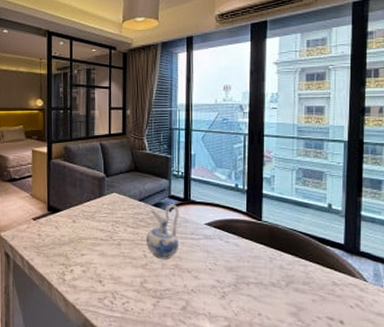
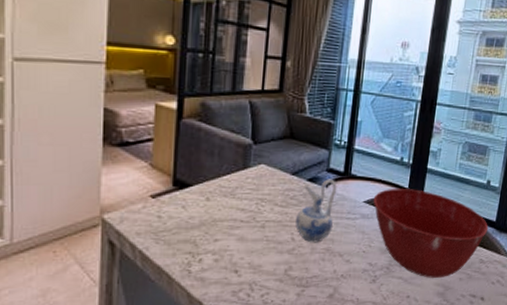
mixing bowl: none [213,213,337,298] -> present [373,189,489,278]

